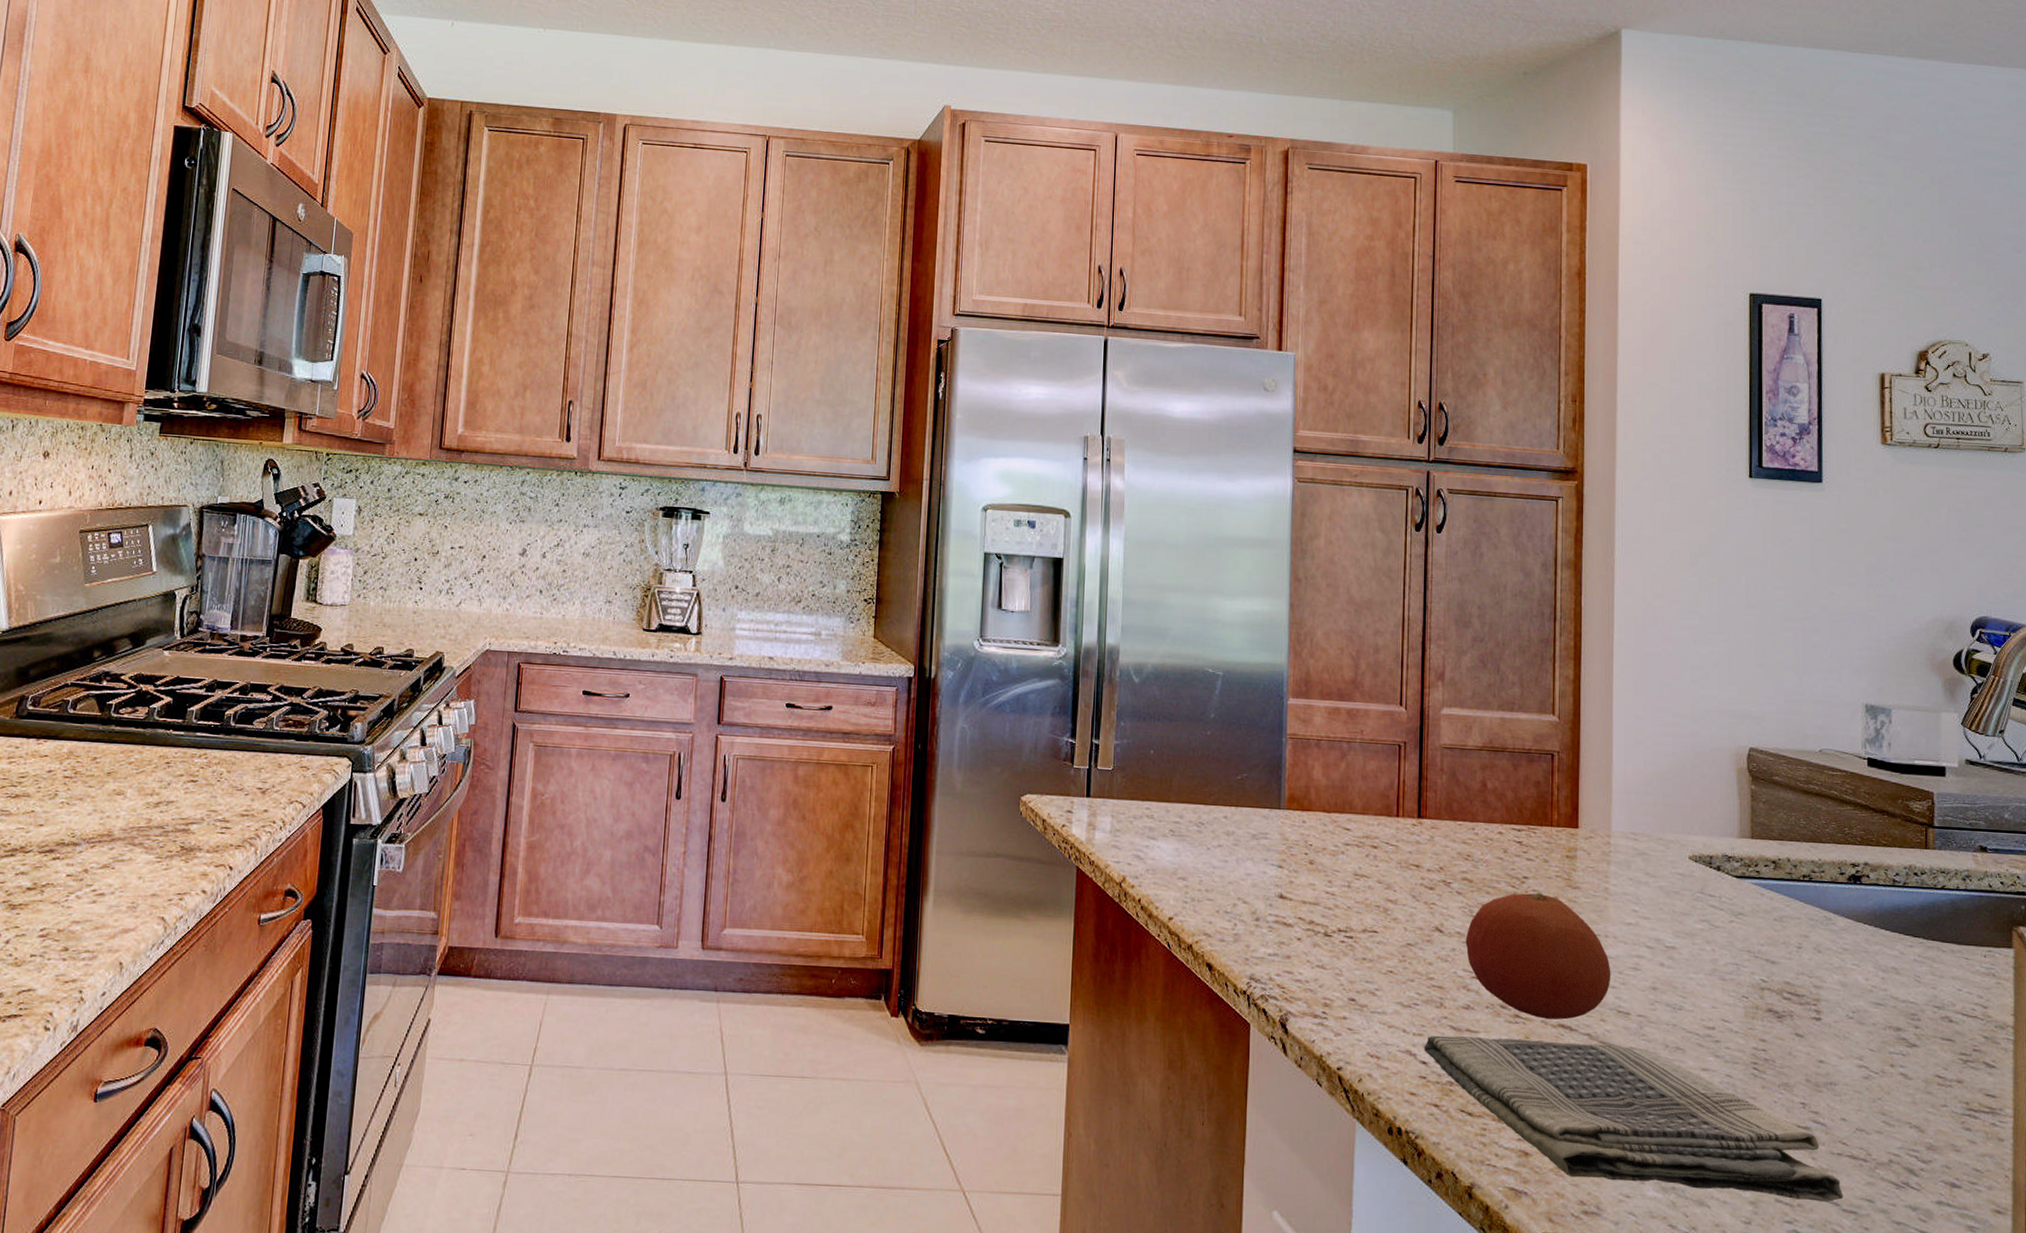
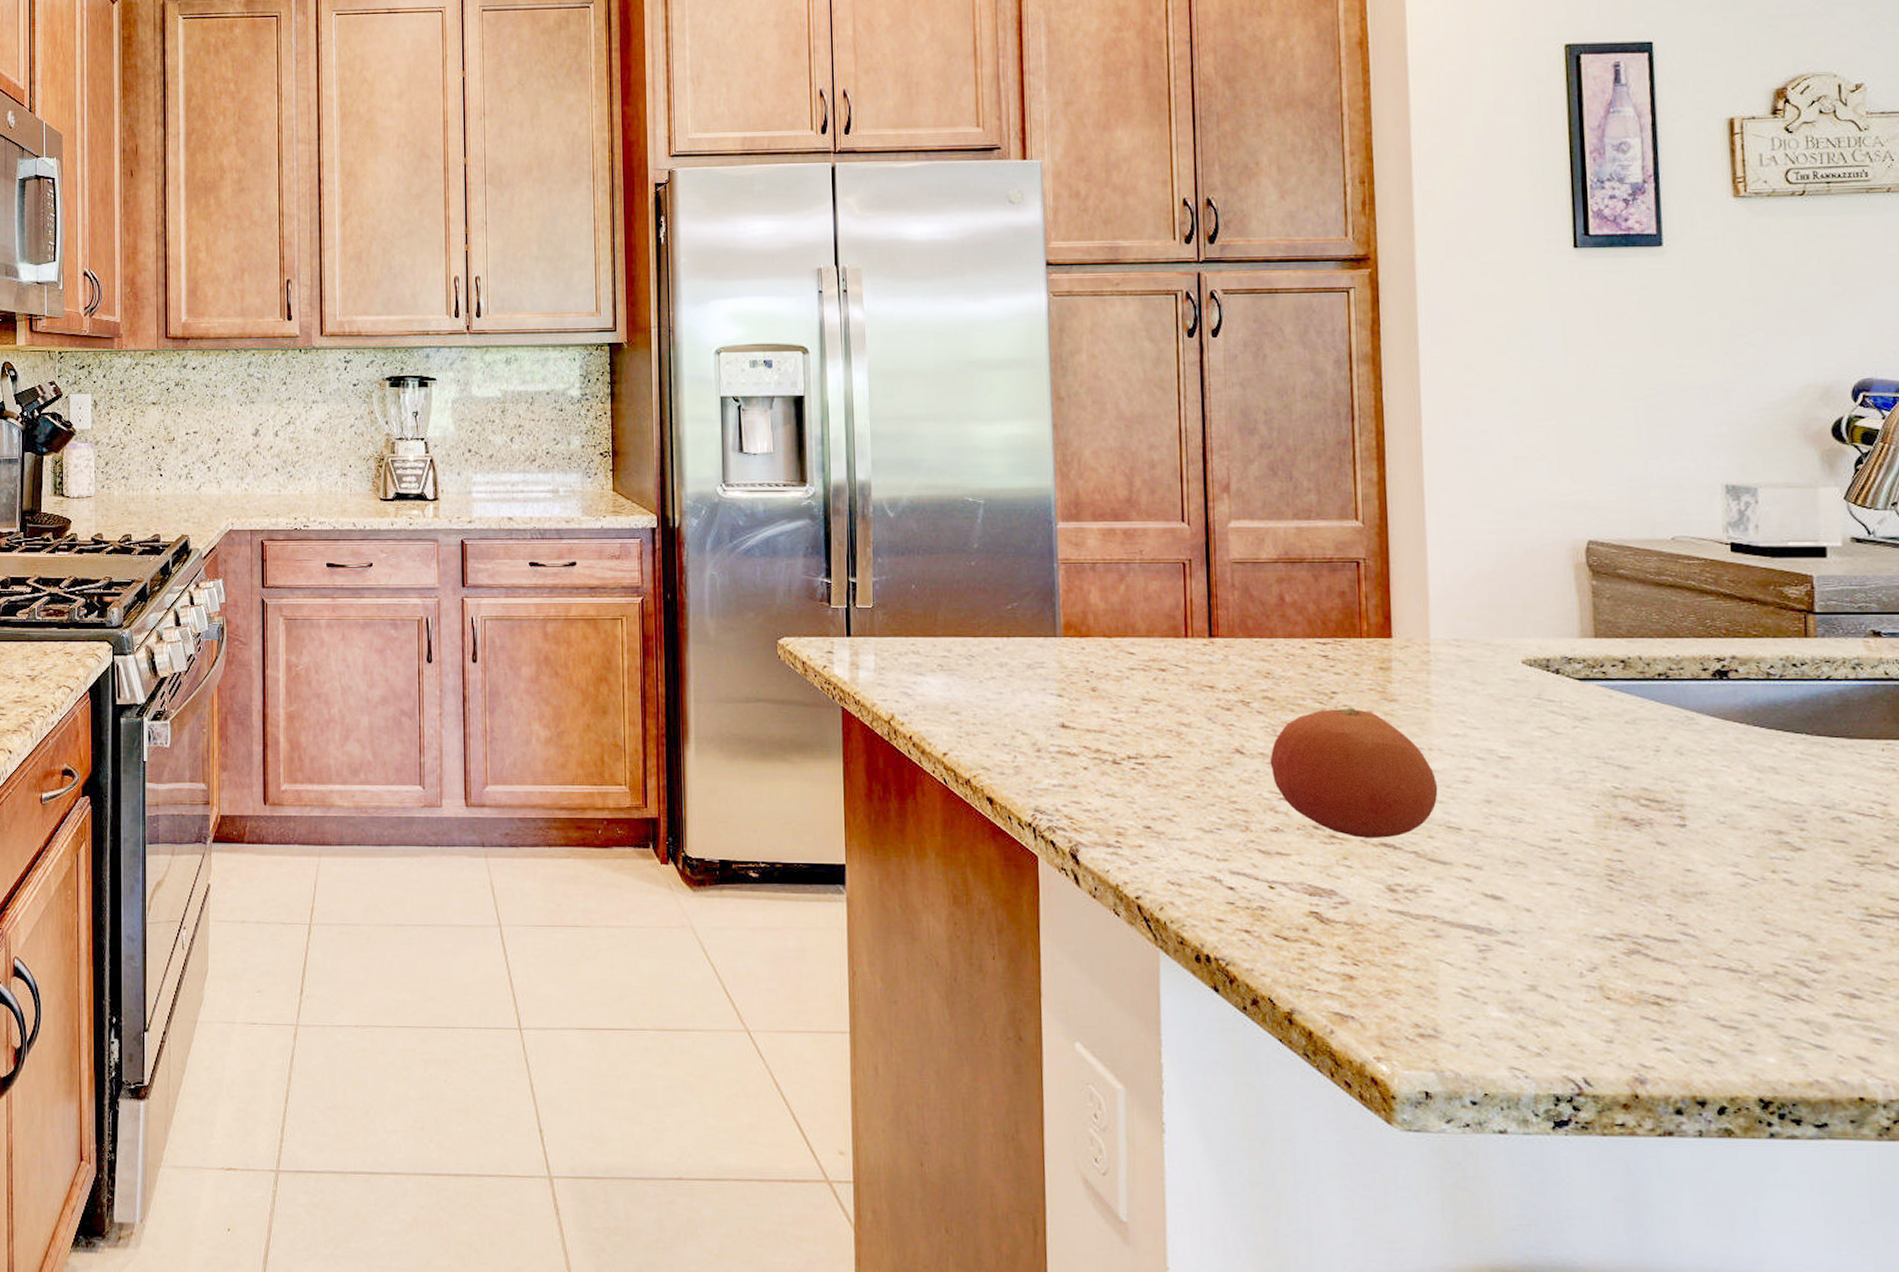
dish towel: present [1423,1035,1843,1202] -> none [1230,860,1721,1018]

